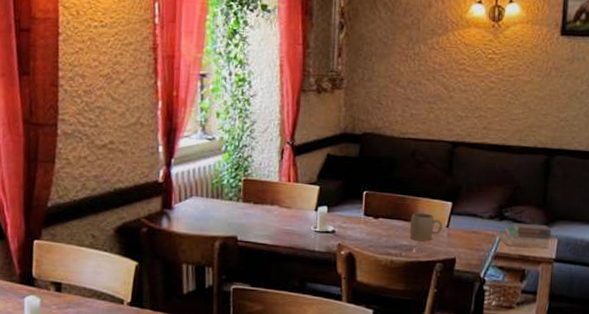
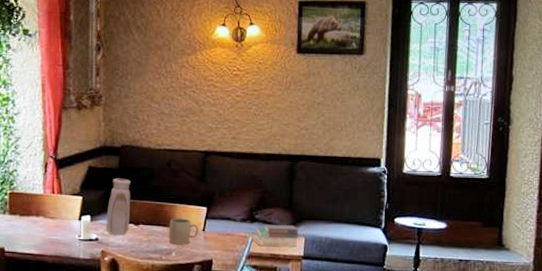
vase: none [343,167,371,229] -> present [106,178,131,236]

